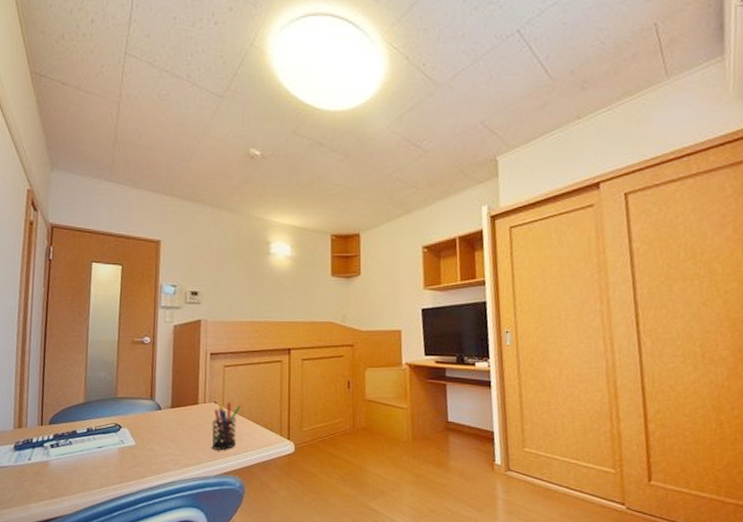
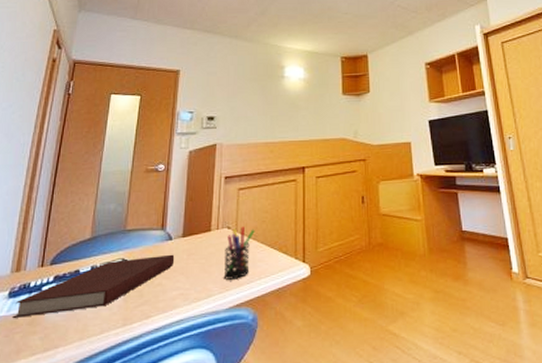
notebook: none [20,423,165,468] -> present [13,254,175,318]

